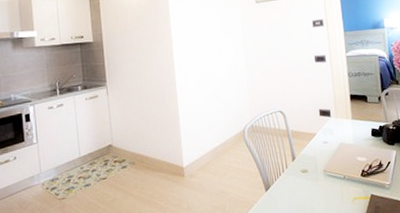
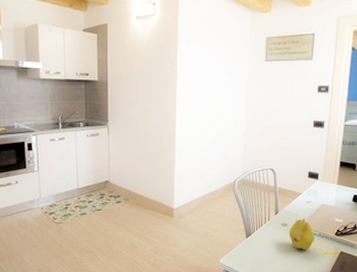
fruit: none [310,162,341,198] -> present [289,219,315,250]

